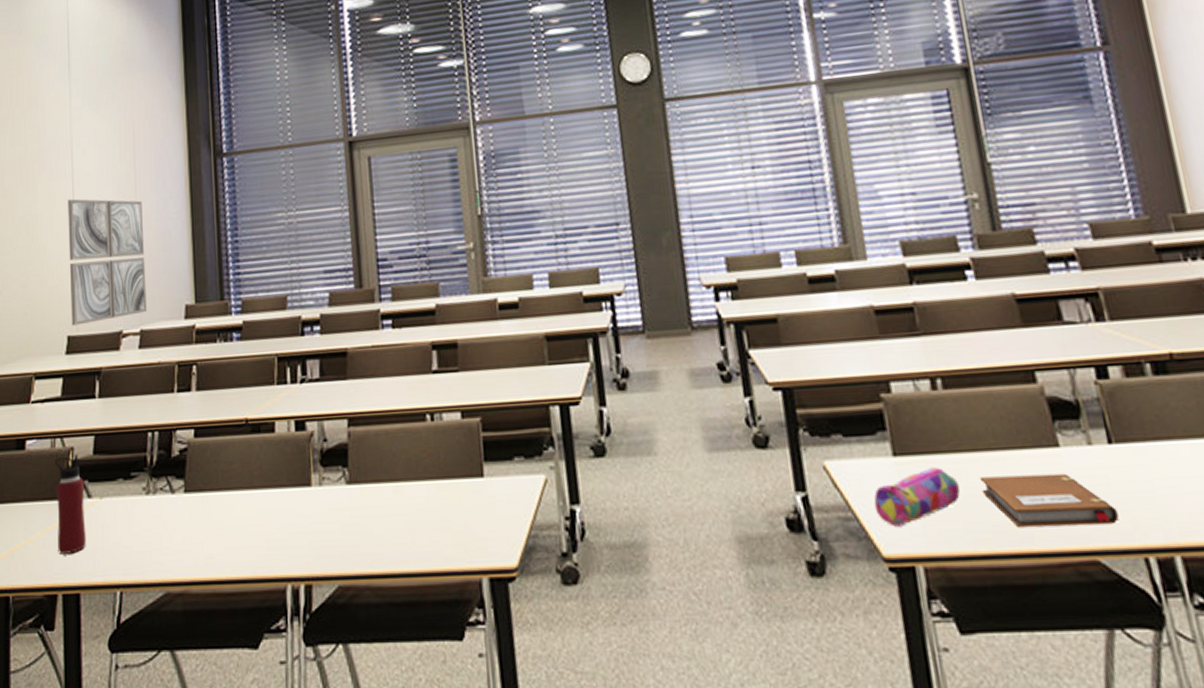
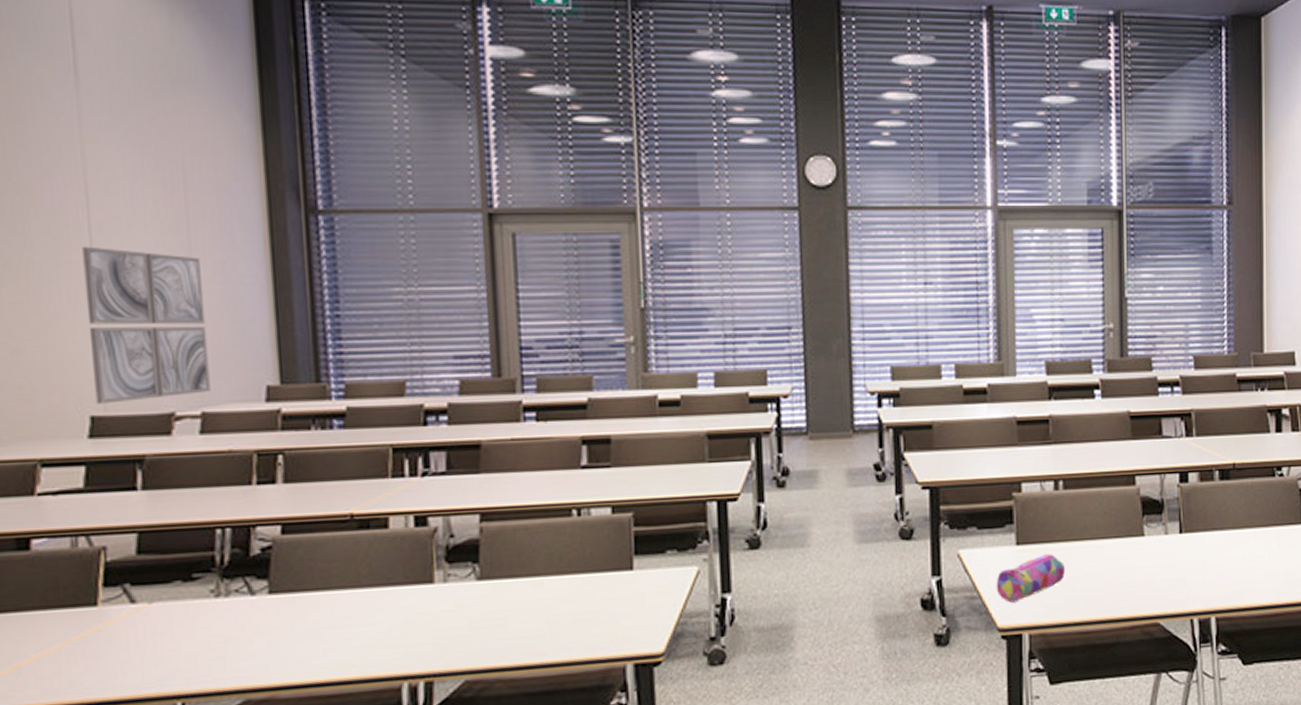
water bottle: present [55,454,86,554] -> none [79,554,130,667]
notebook: present [979,473,1119,527] -> none [1081,557,1178,599]

